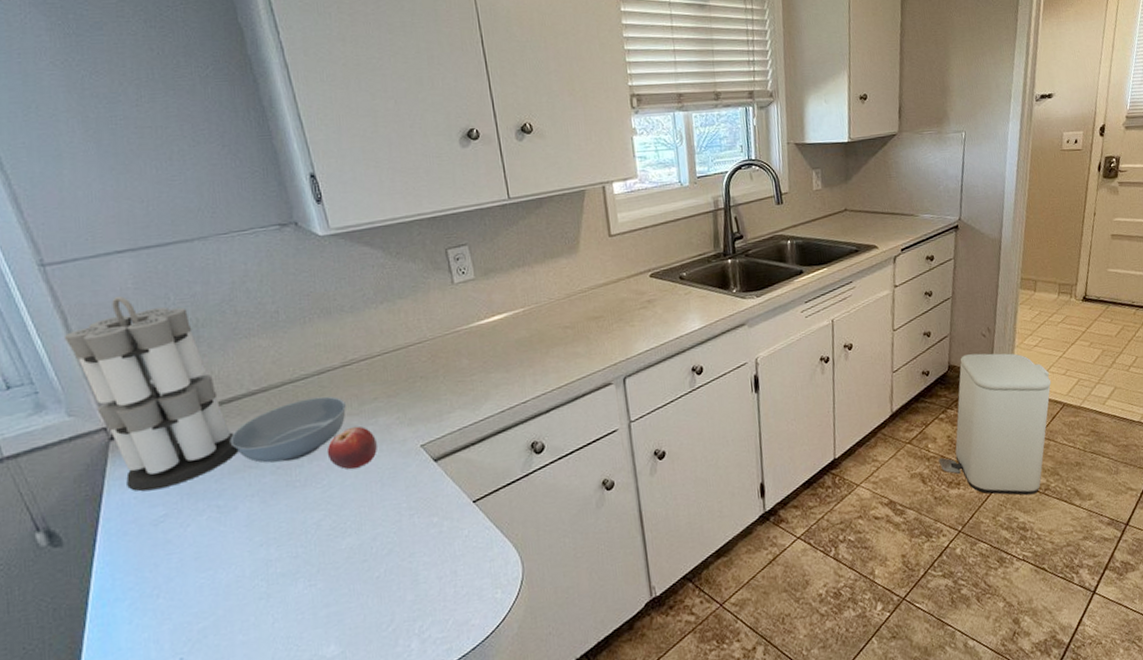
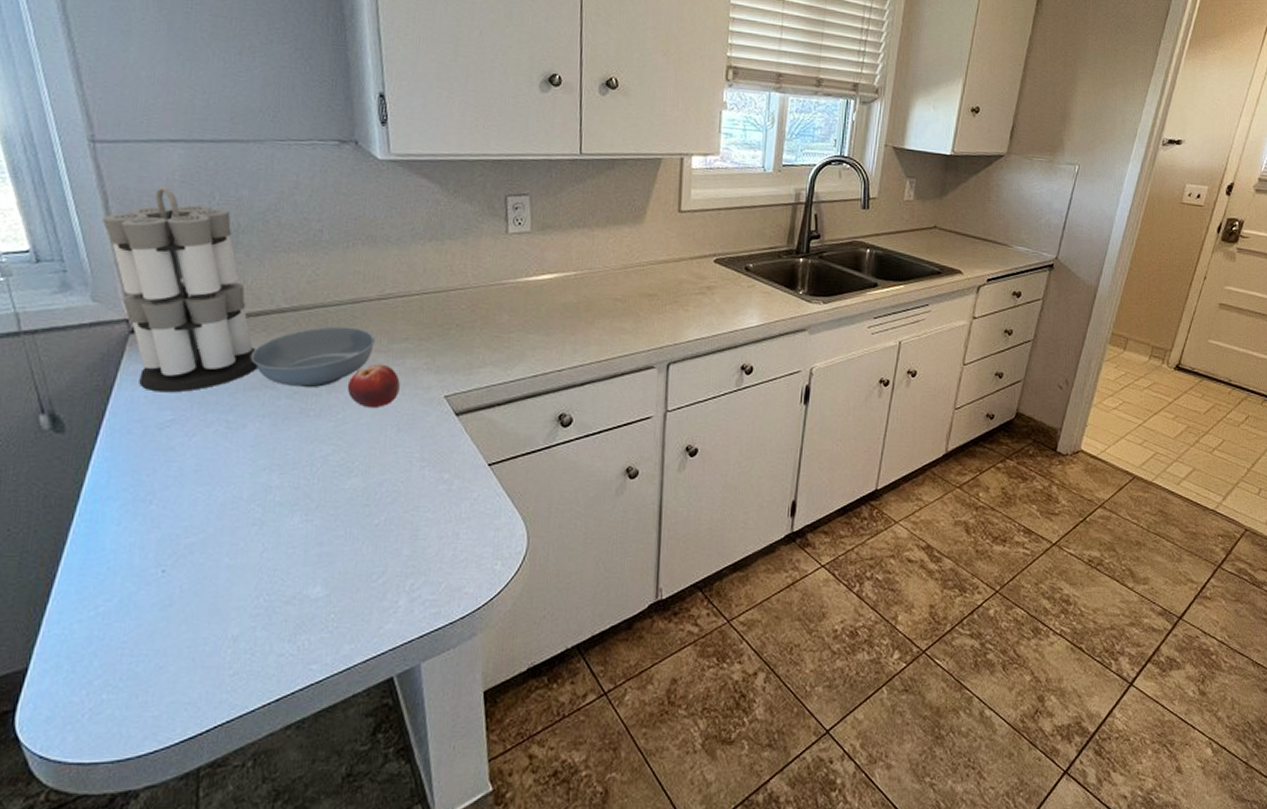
pedal bin: present [938,353,1052,495] -> none [987,405,1125,567]

